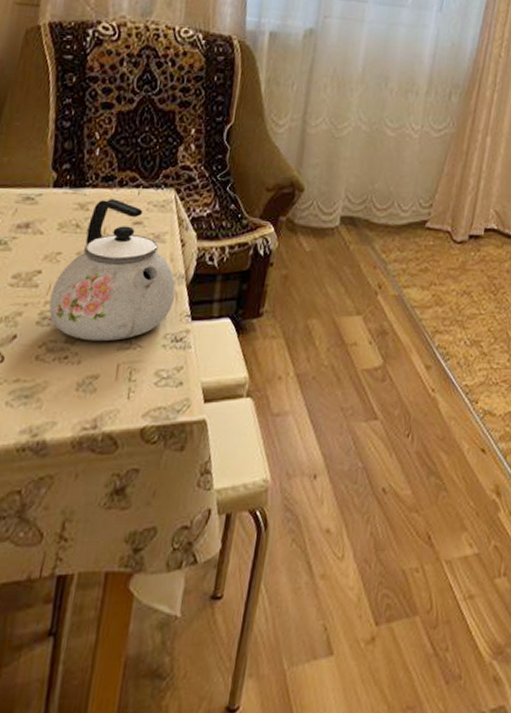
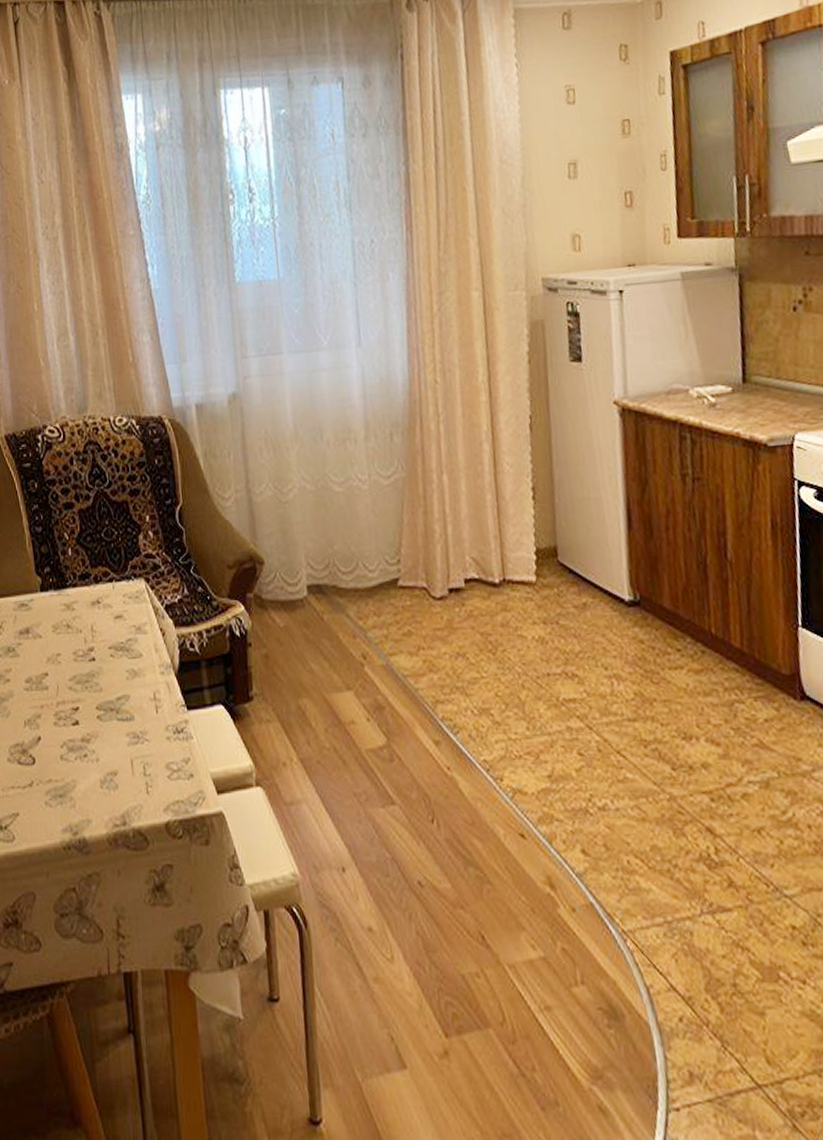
kettle: present [49,199,176,342] -> none [60,596,168,738]

